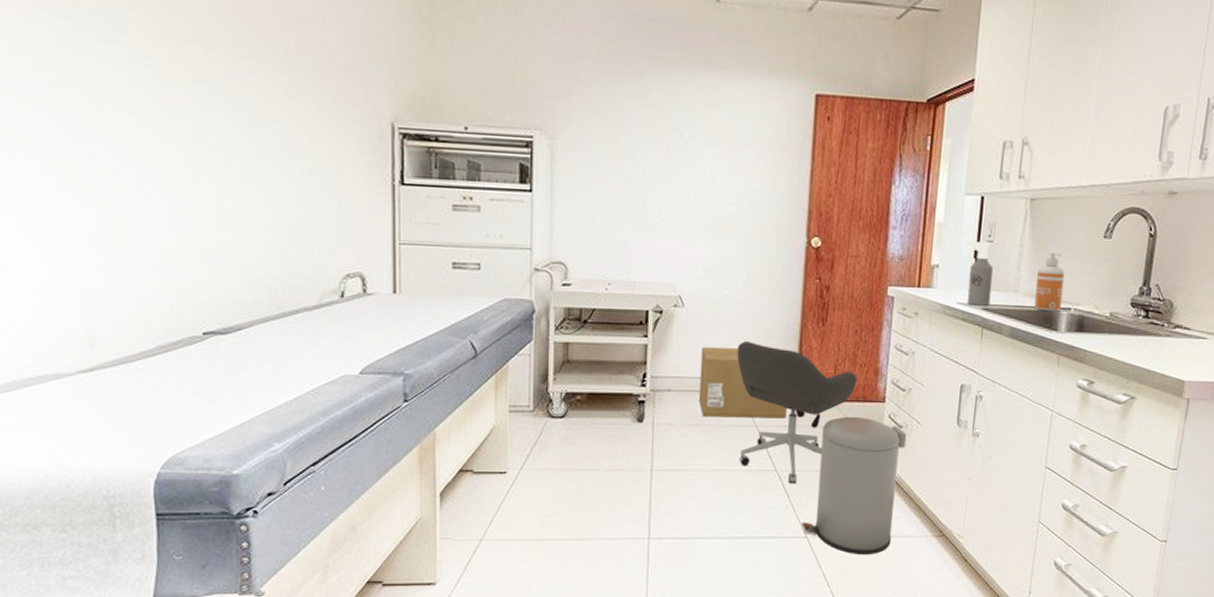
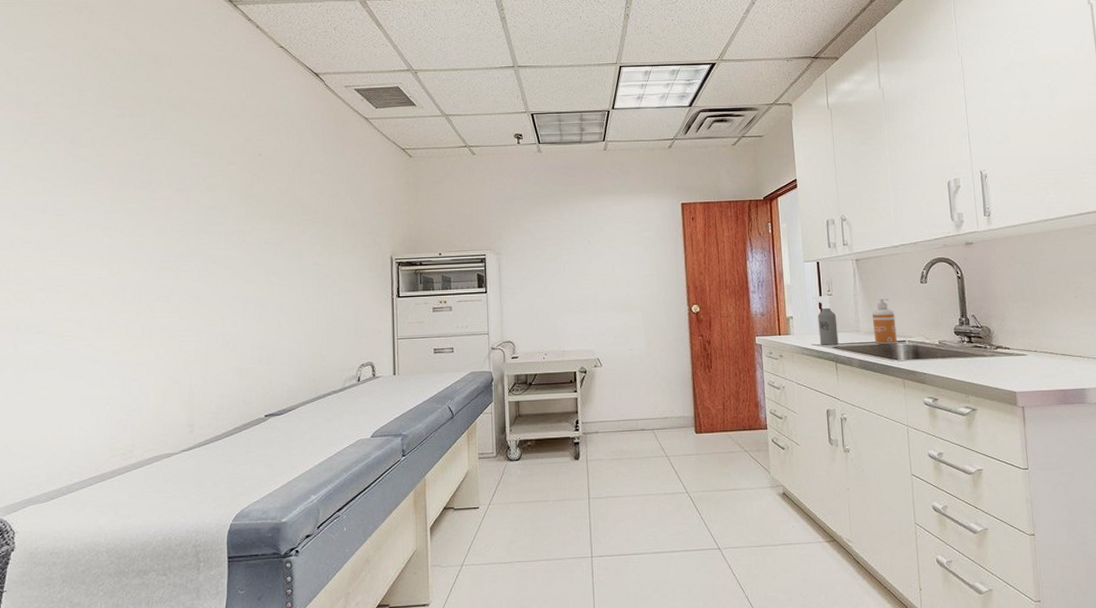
box: present [698,347,787,419] -> none [618,395,690,452]
office chair: present [737,341,857,484] -> none [645,389,742,503]
pedal bin: present [801,416,907,554] -> none [713,442,791,562]

